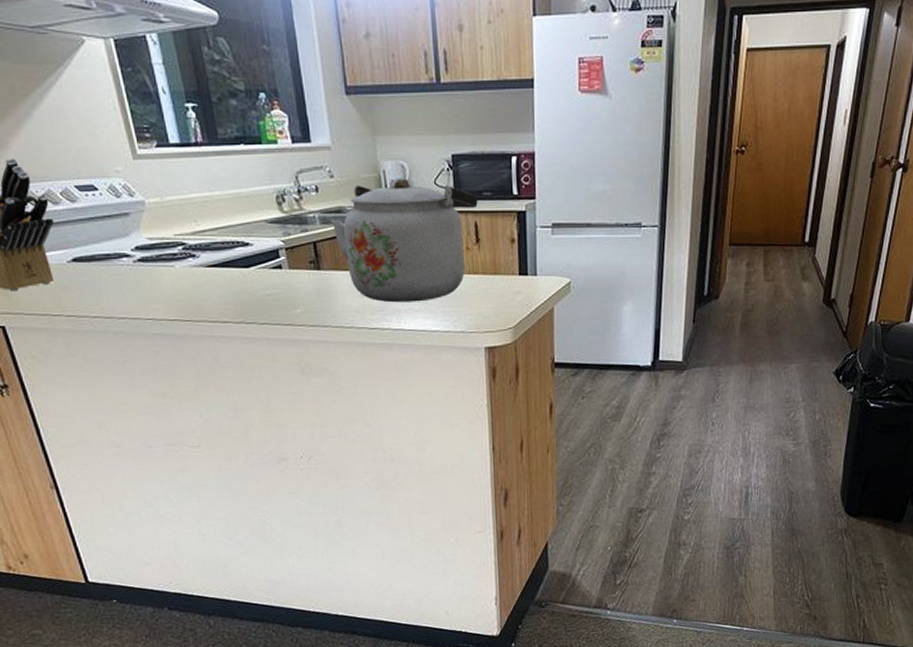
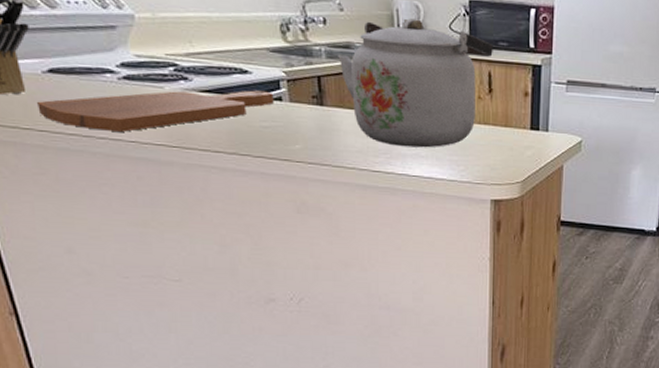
cutting board: none [64,260,275,311] -> present [37,90,274,132]

